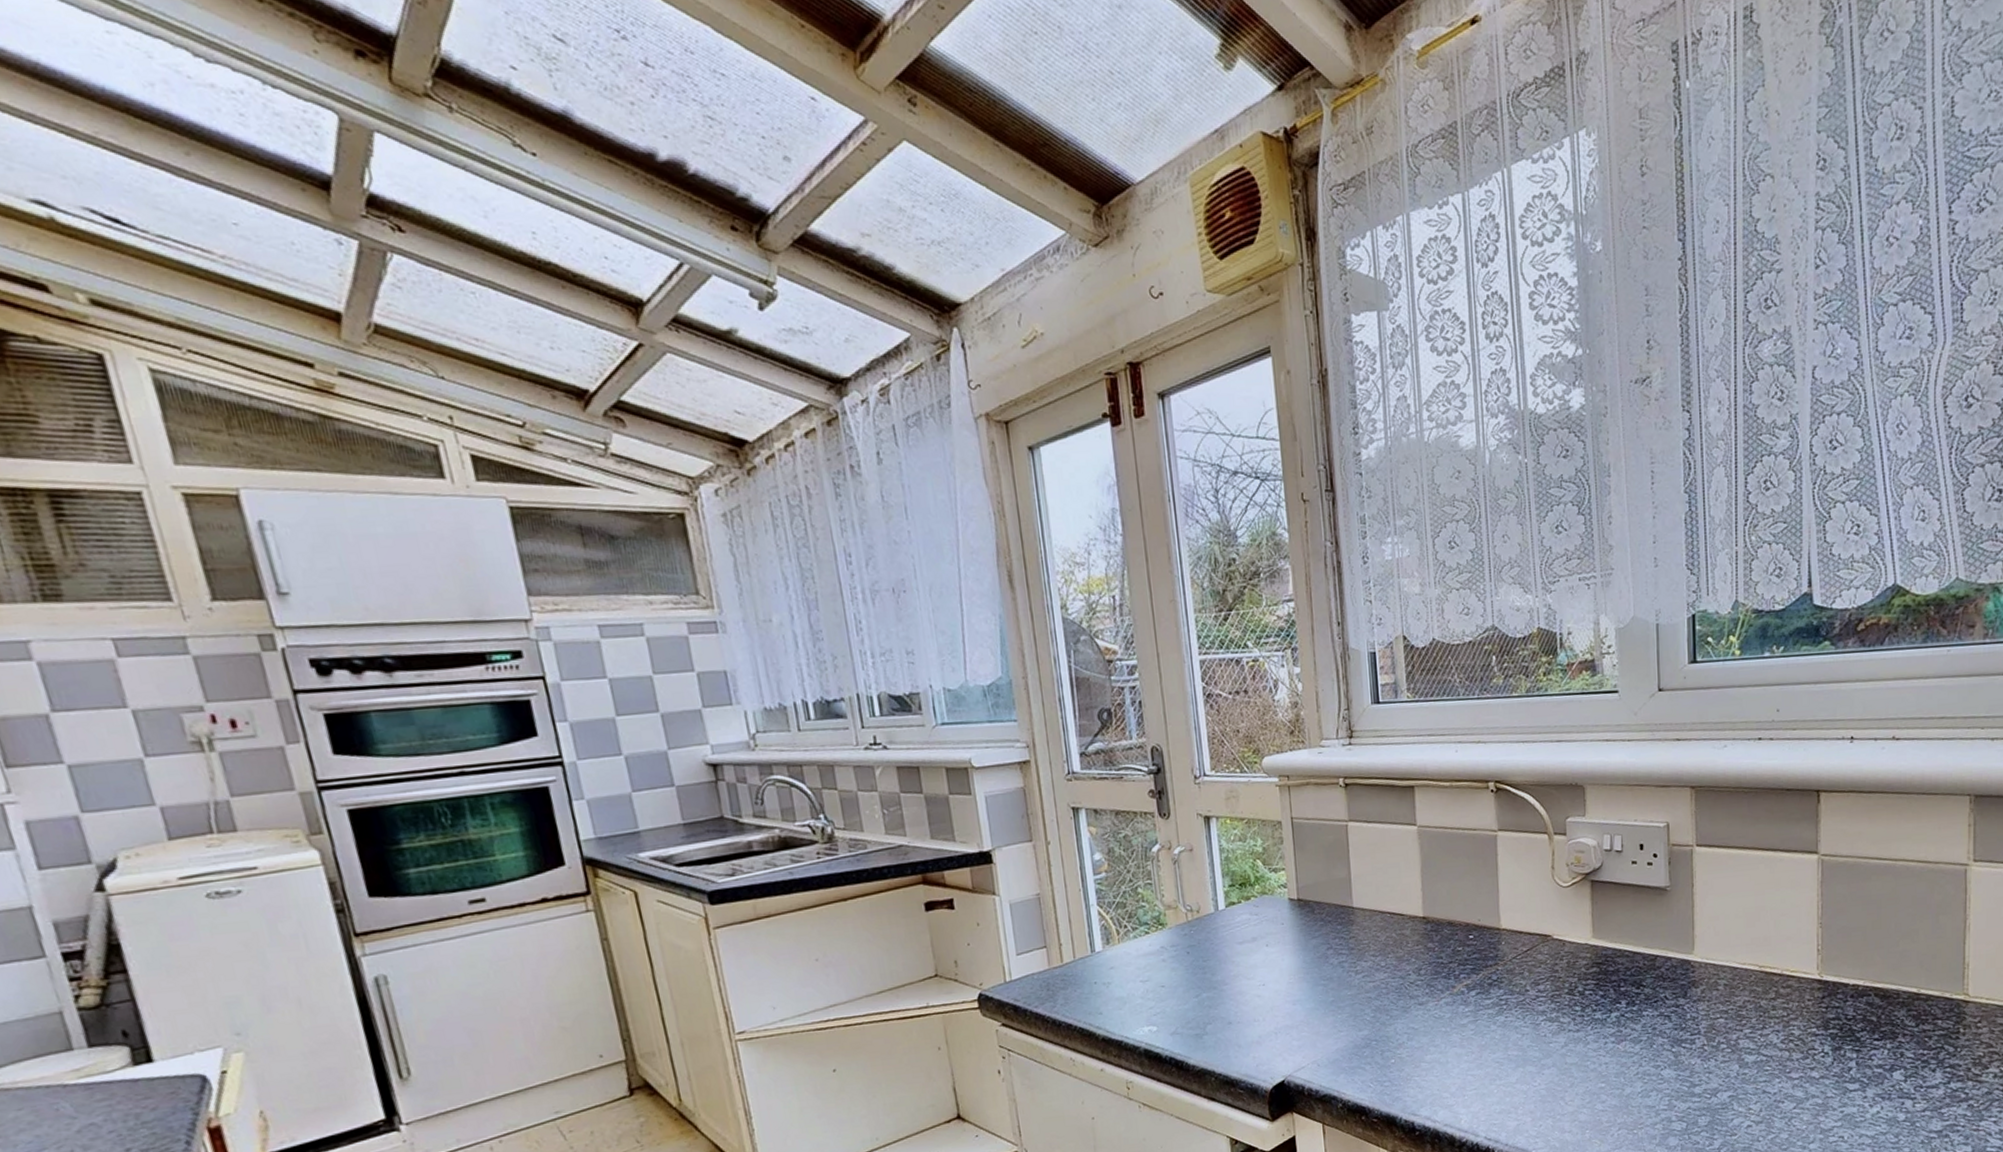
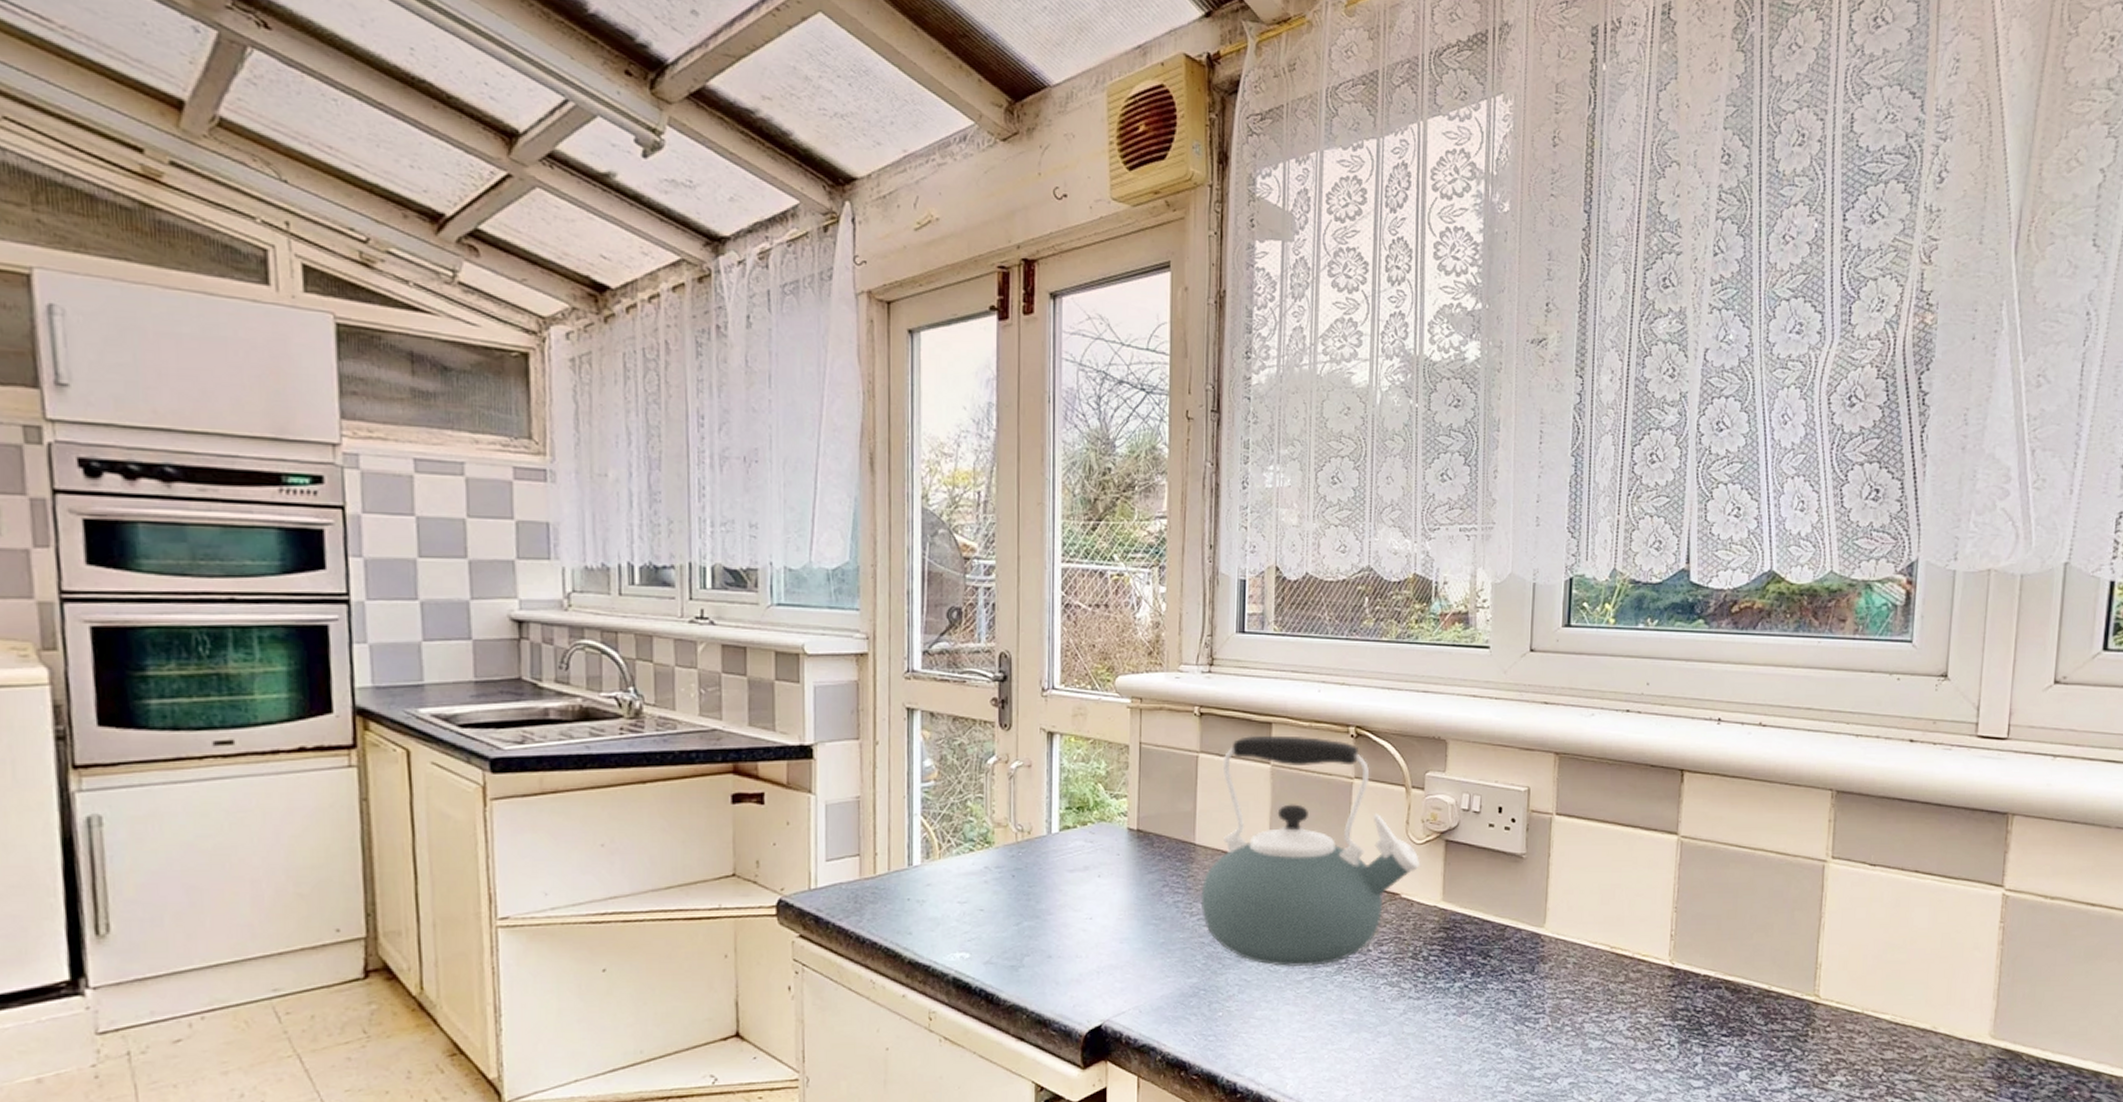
kettle: none [1363,795,1569,1013] -> present [1200,735,1421,968]

